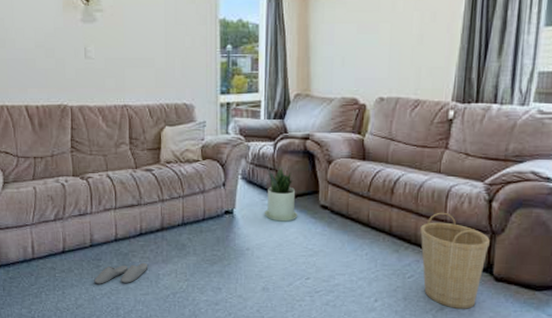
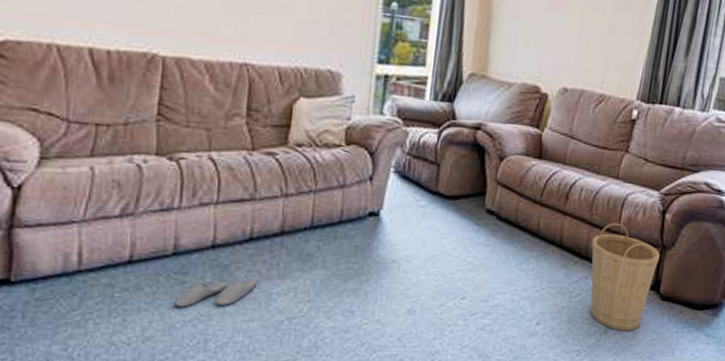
planter: present [264,168,298,222] -> none [418,161,459,228]

